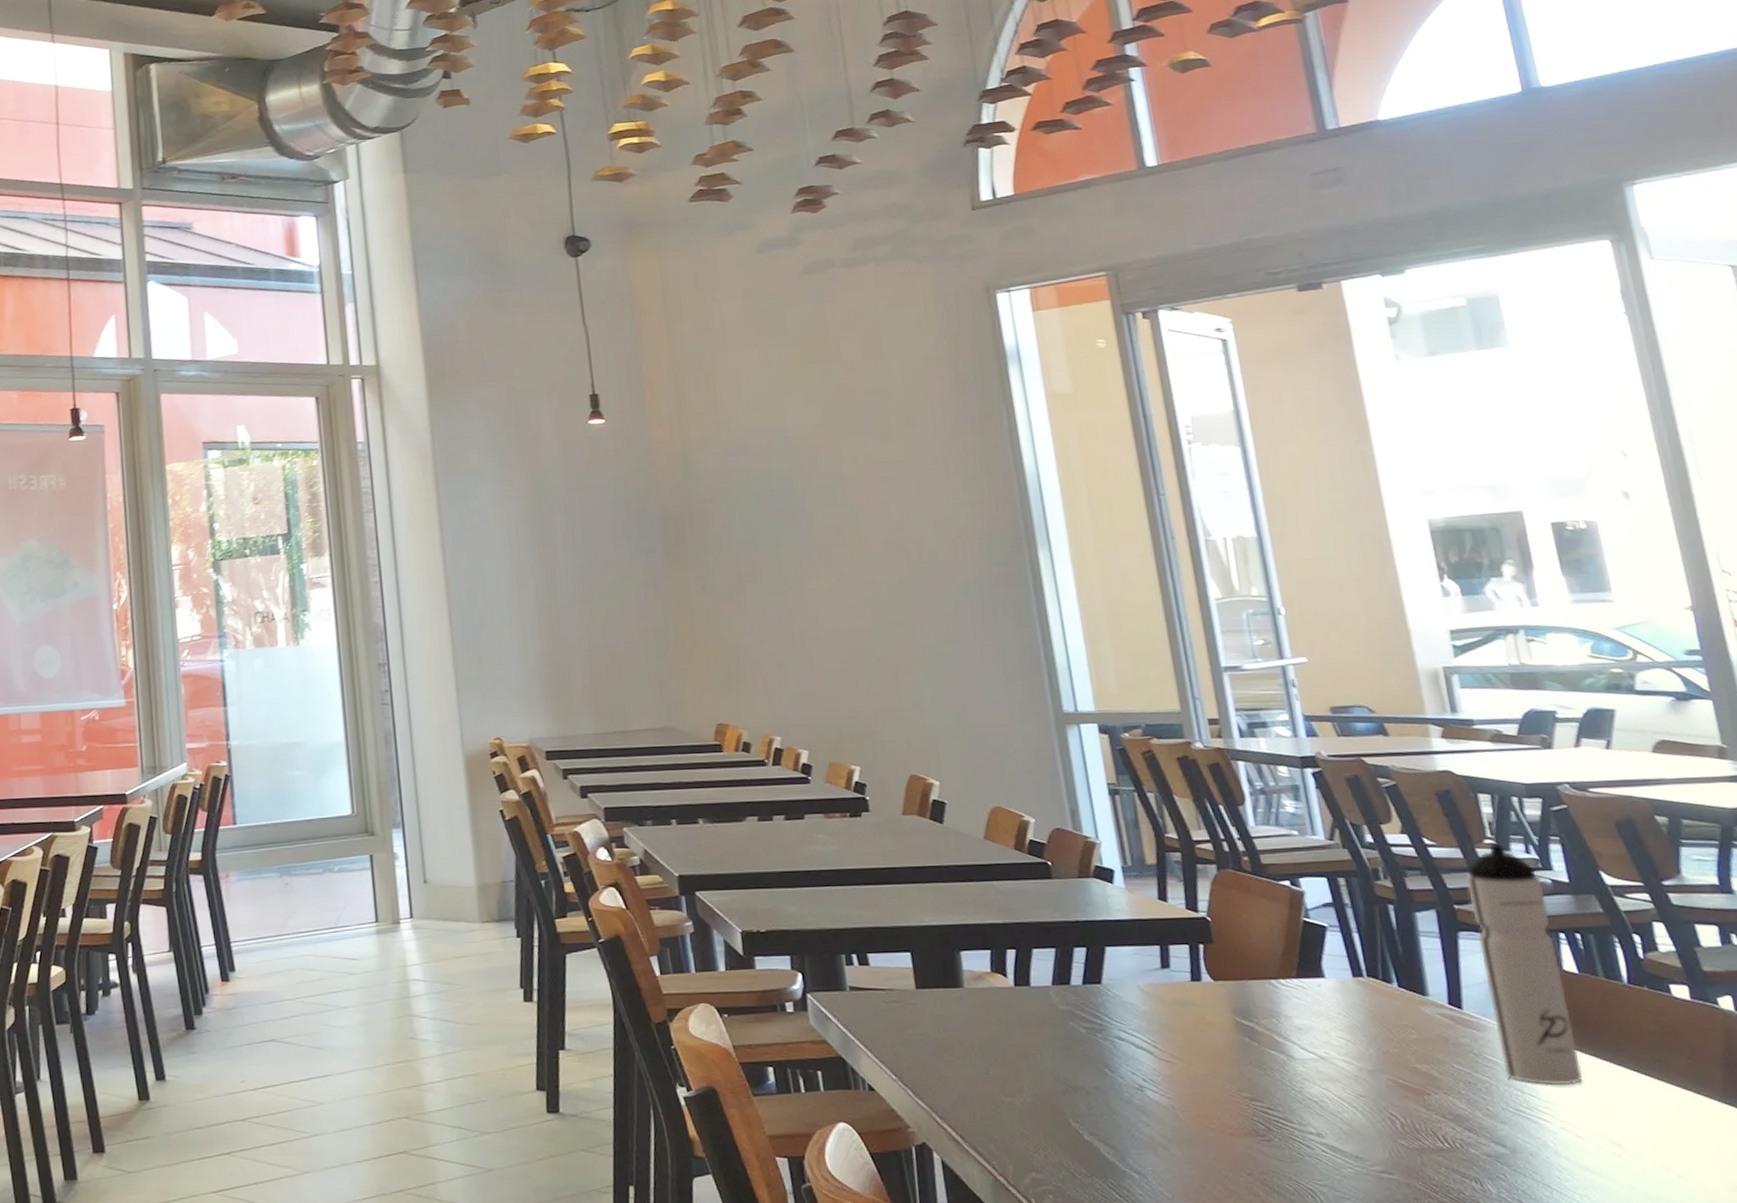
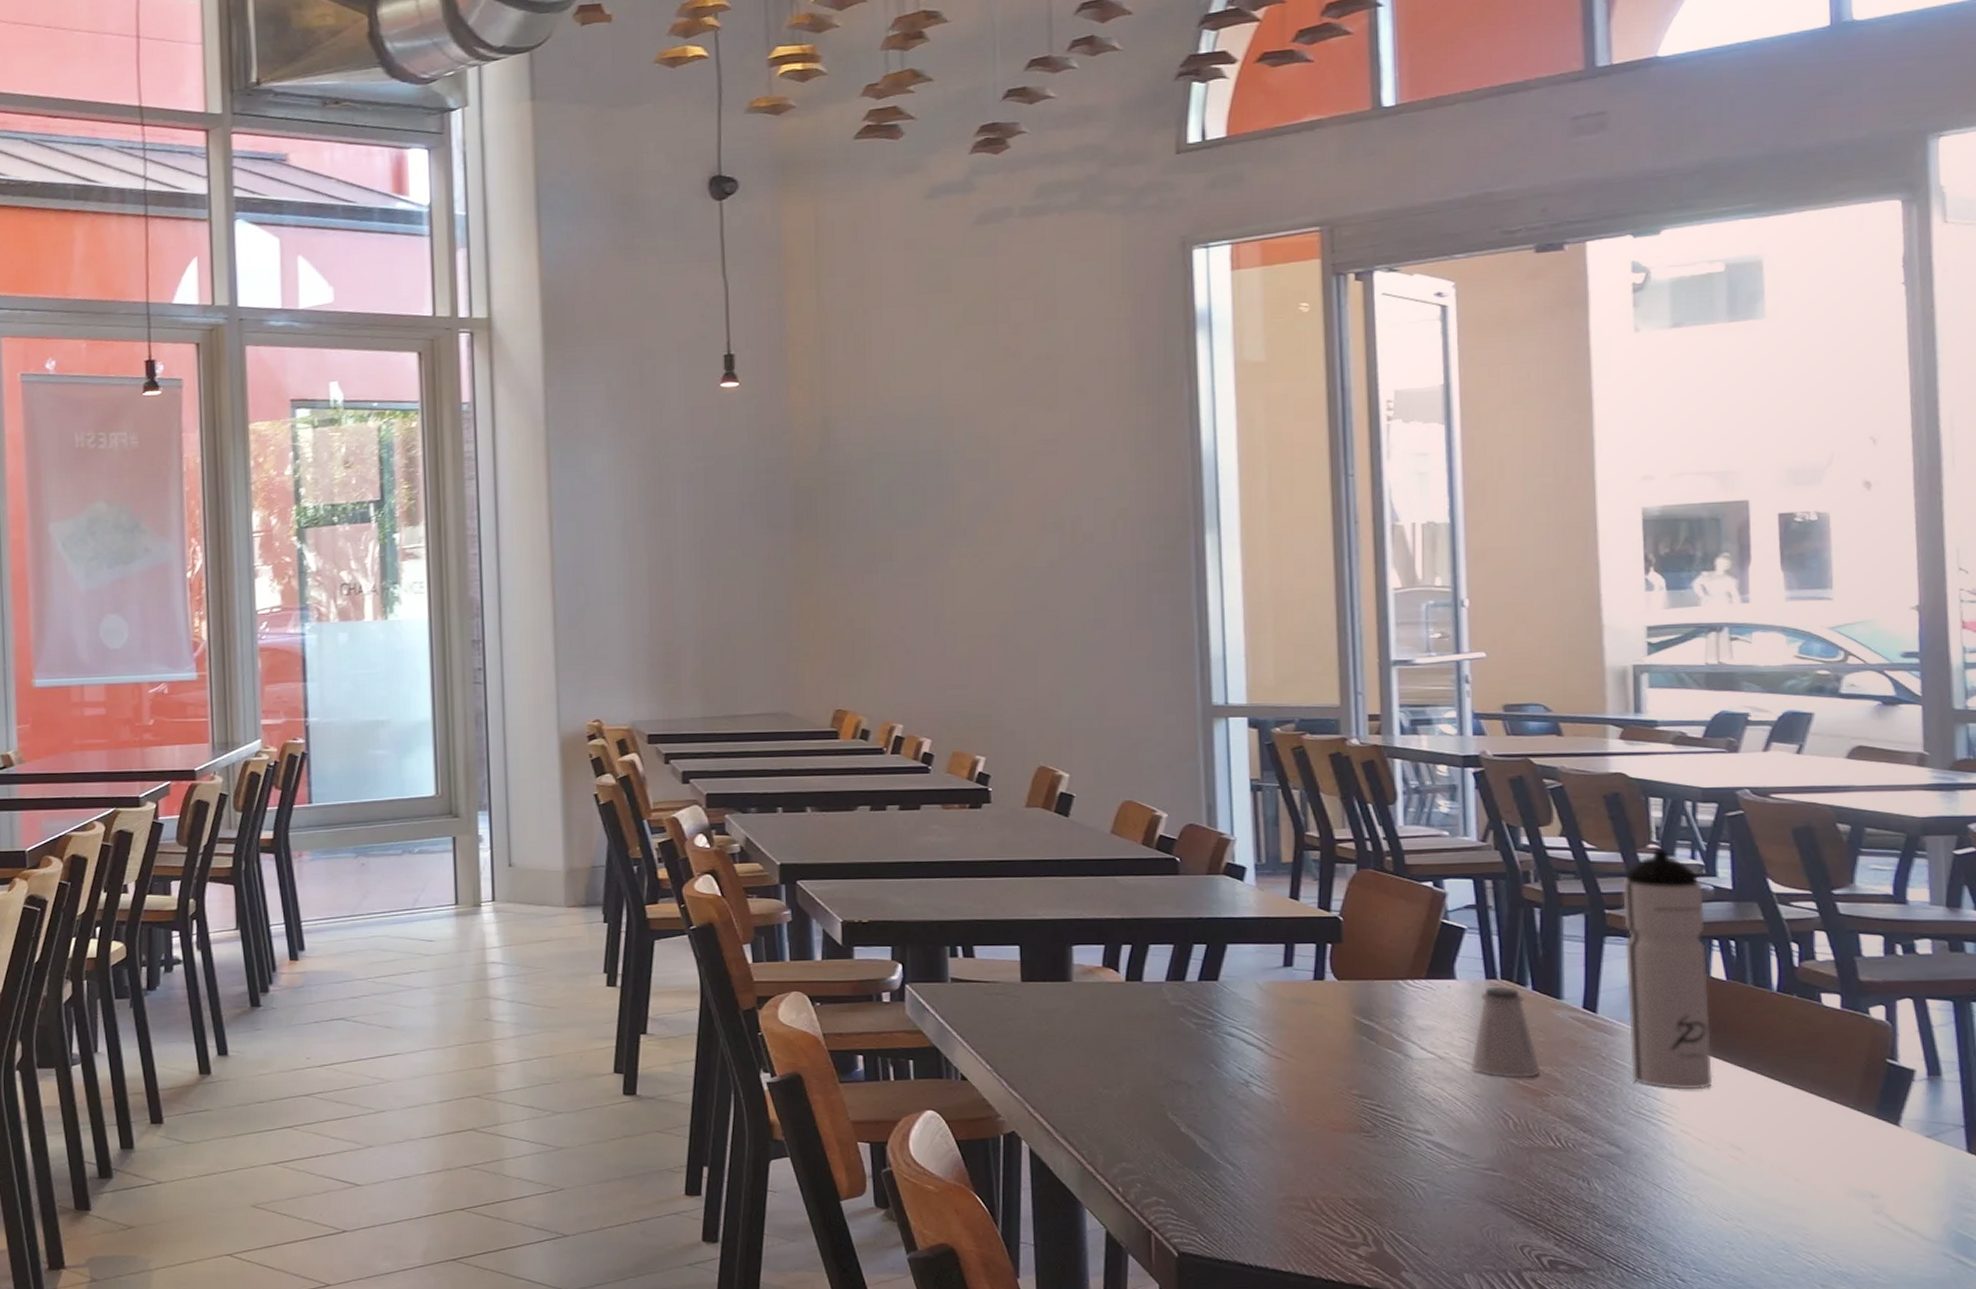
saltshaker: none [1351,984,1420,1077] -> present [1471,986,1542,1078]

